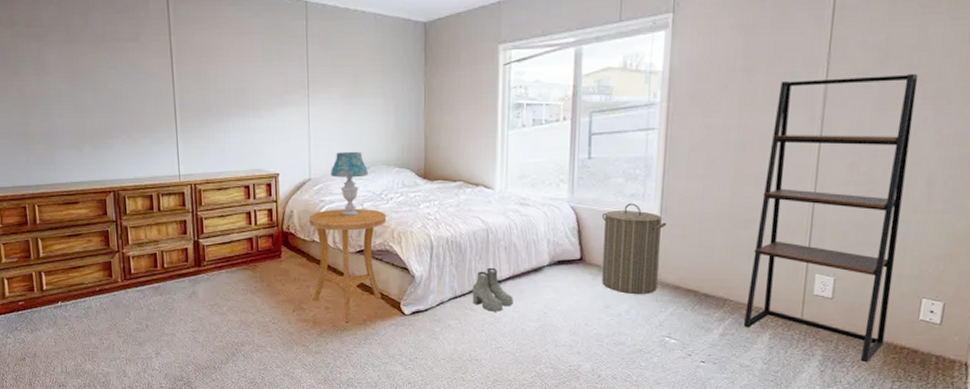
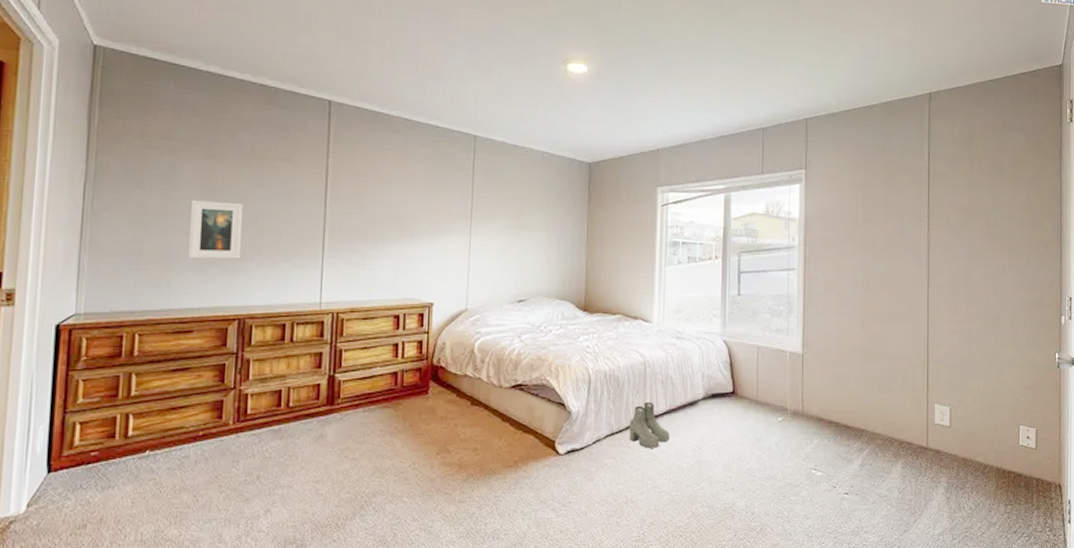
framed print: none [61,84,108,138] -> present [189,200,244,259]
side table: present [308,208,387,322] -> none [459,340,545,465]
table lamp: present [331,152,368,215] -> none [489,283,528,348]
laundry hamper: present [602,203,667,294] -> none [752,337,808,426]
shelving unit: present [743,74,919,362] -> none [879,231,995,487]

